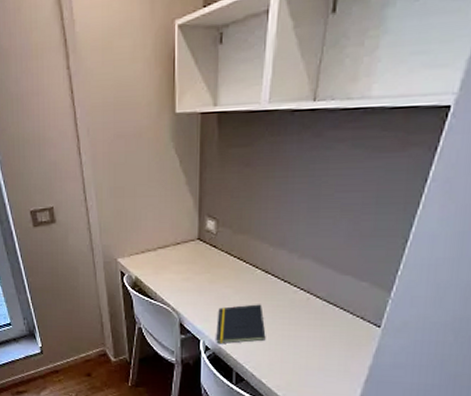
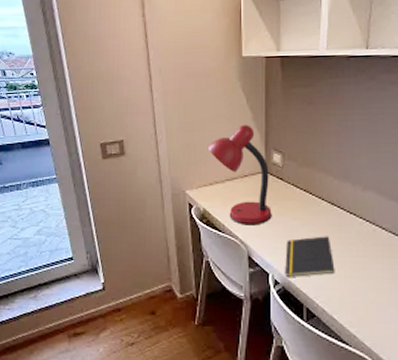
desk lamp: none [139,189,204,294] -> present [207,125,272,226]

